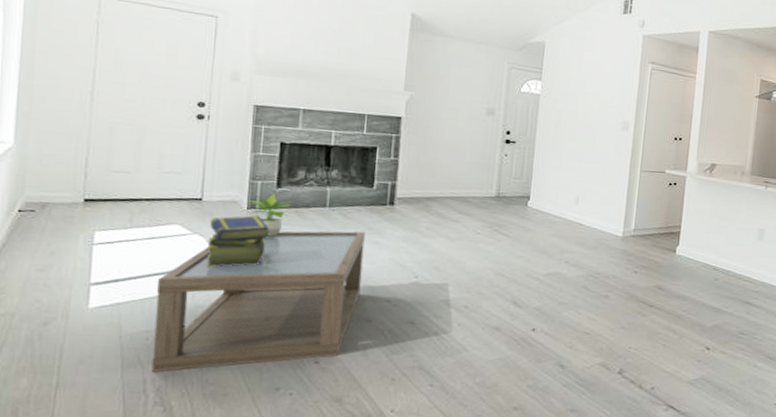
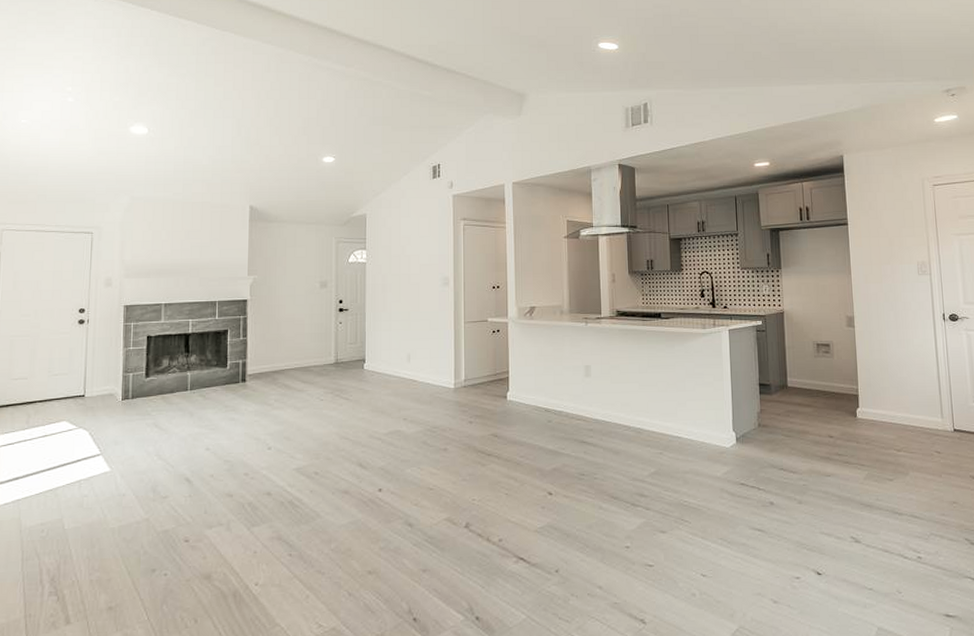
coffee table: present [151,231,365,372] -> none [46,409,223,563]
stack of books: present [206,215,272,268] -> none [89,405,143,458]
potted plant: present [247,193,291,237] -> none [122,383,158,424]

